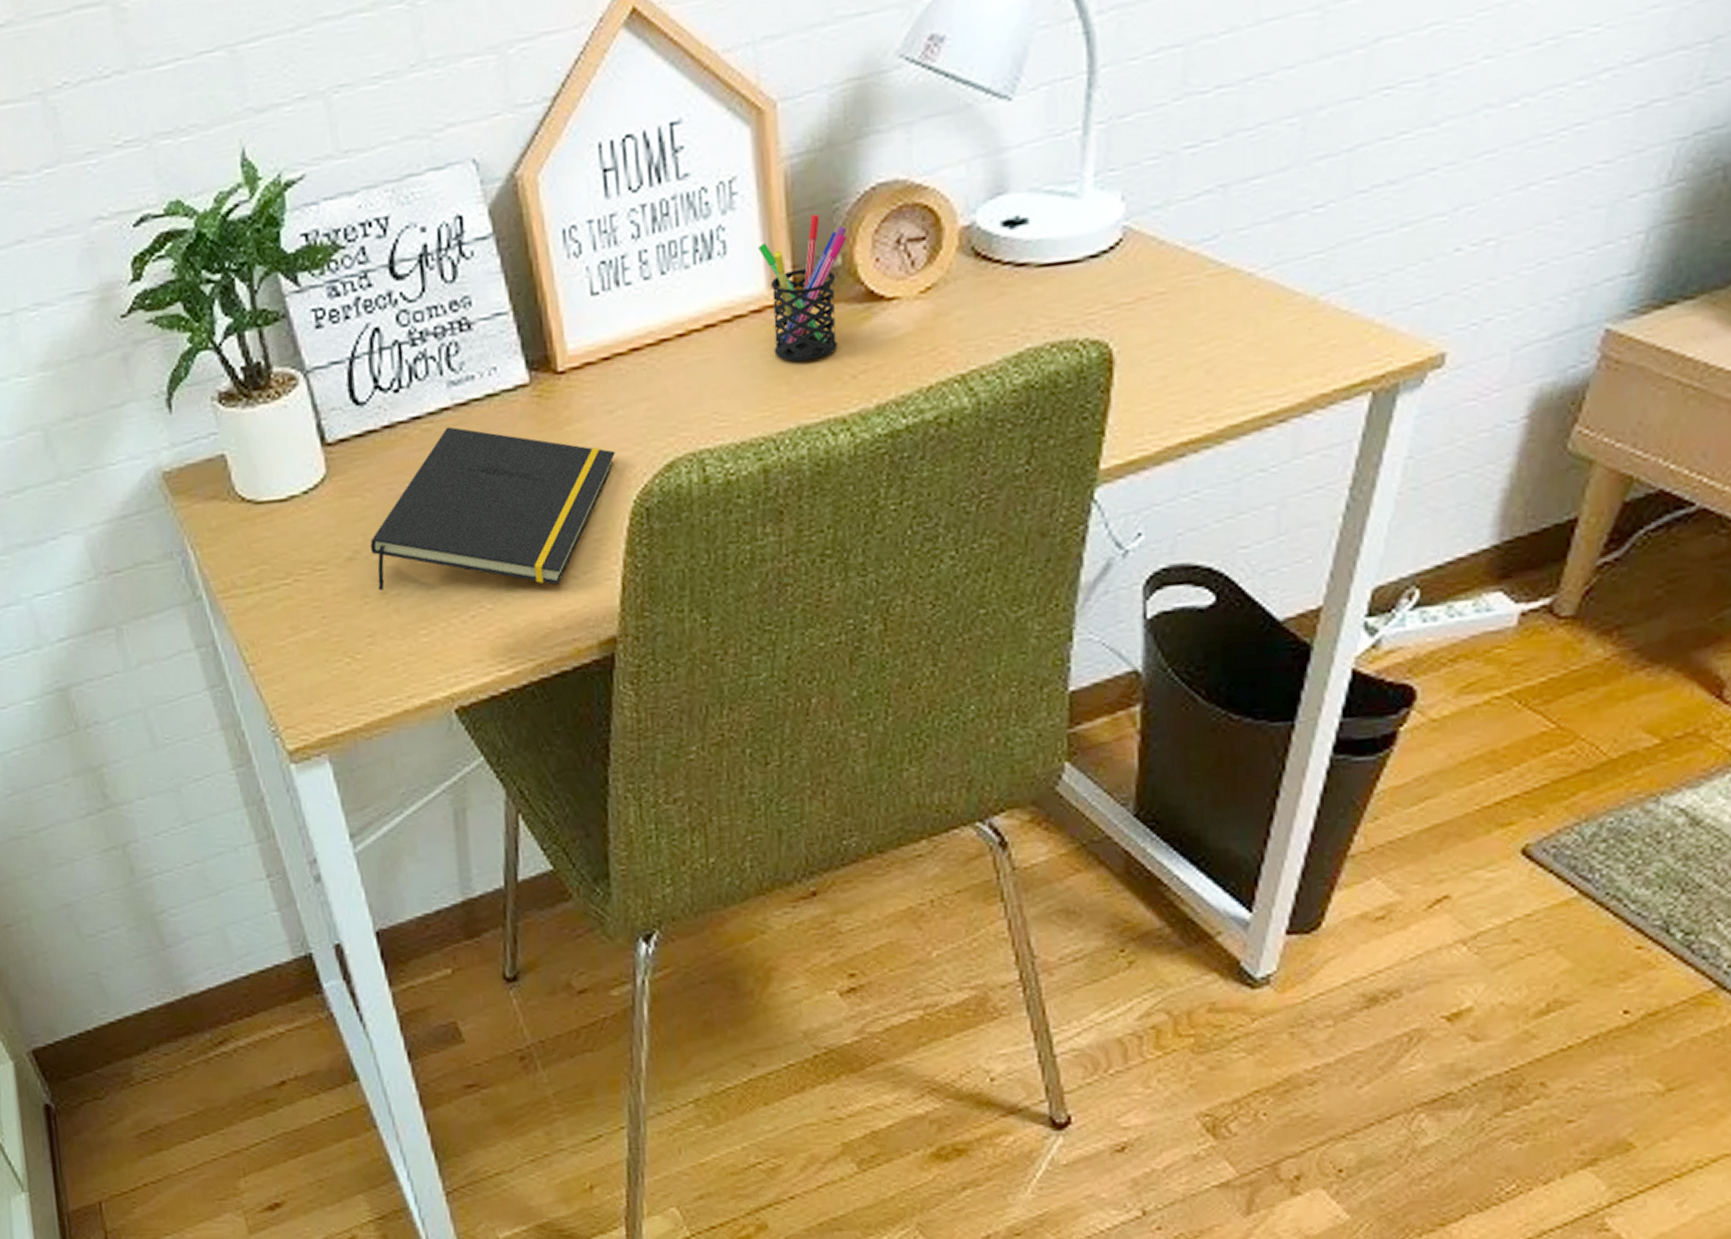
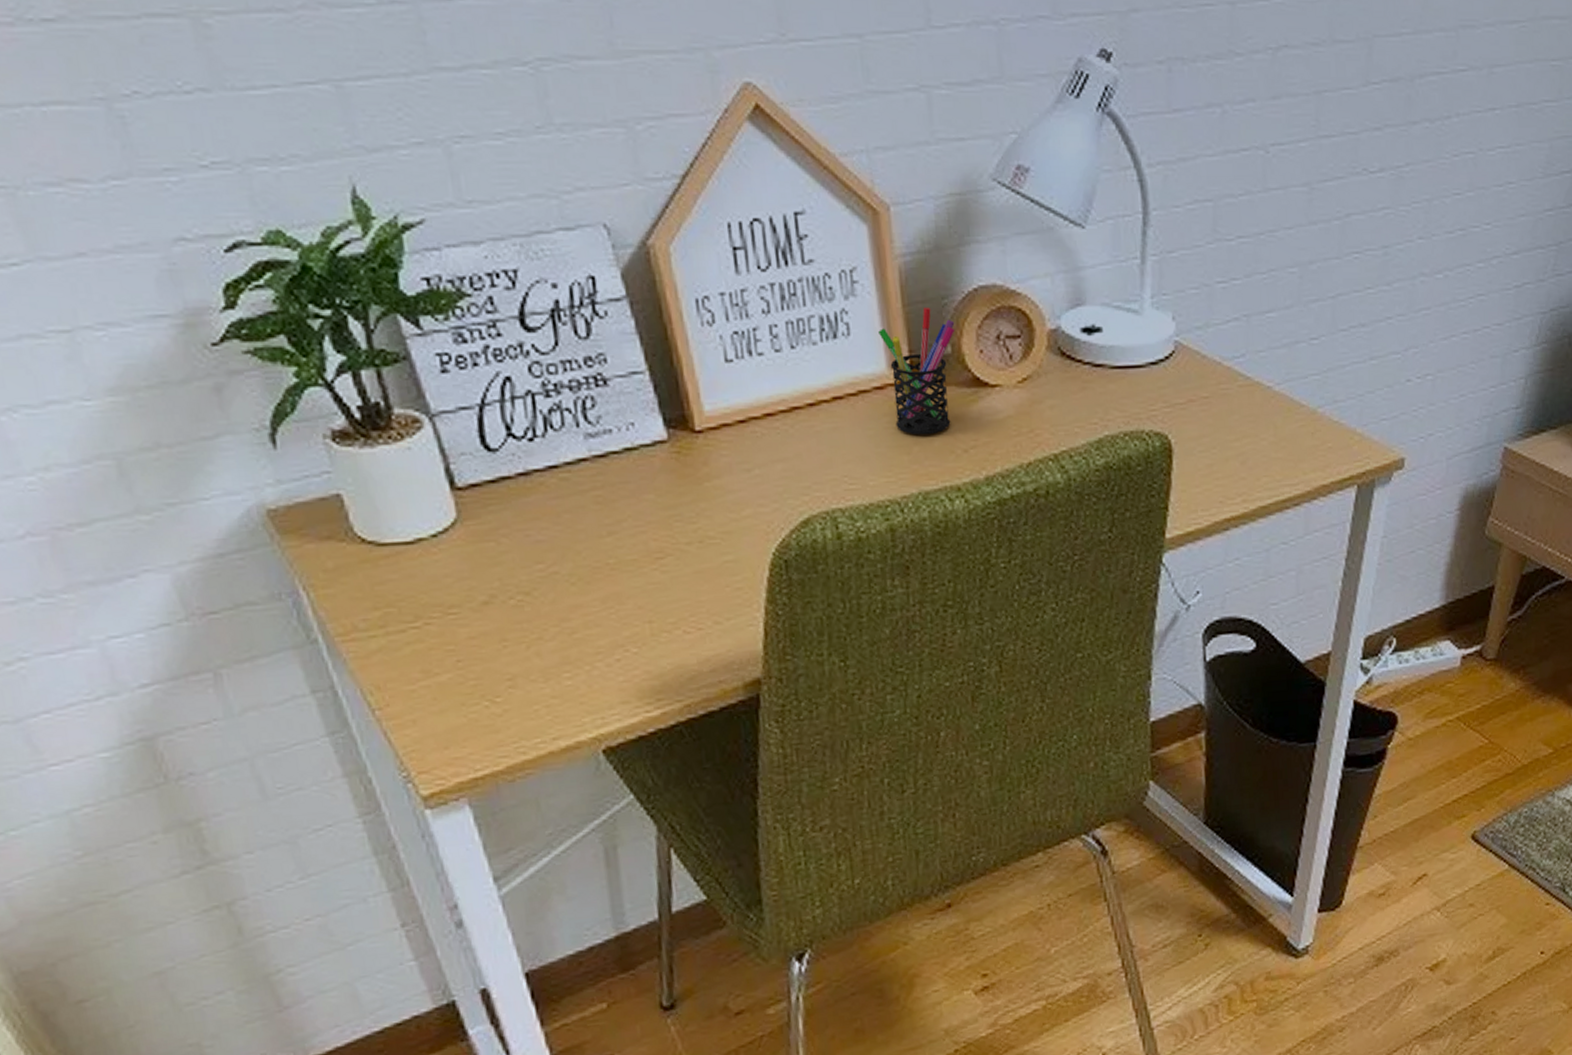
notepad: present [370,427,615,591] -> none [507,477,754,635]

